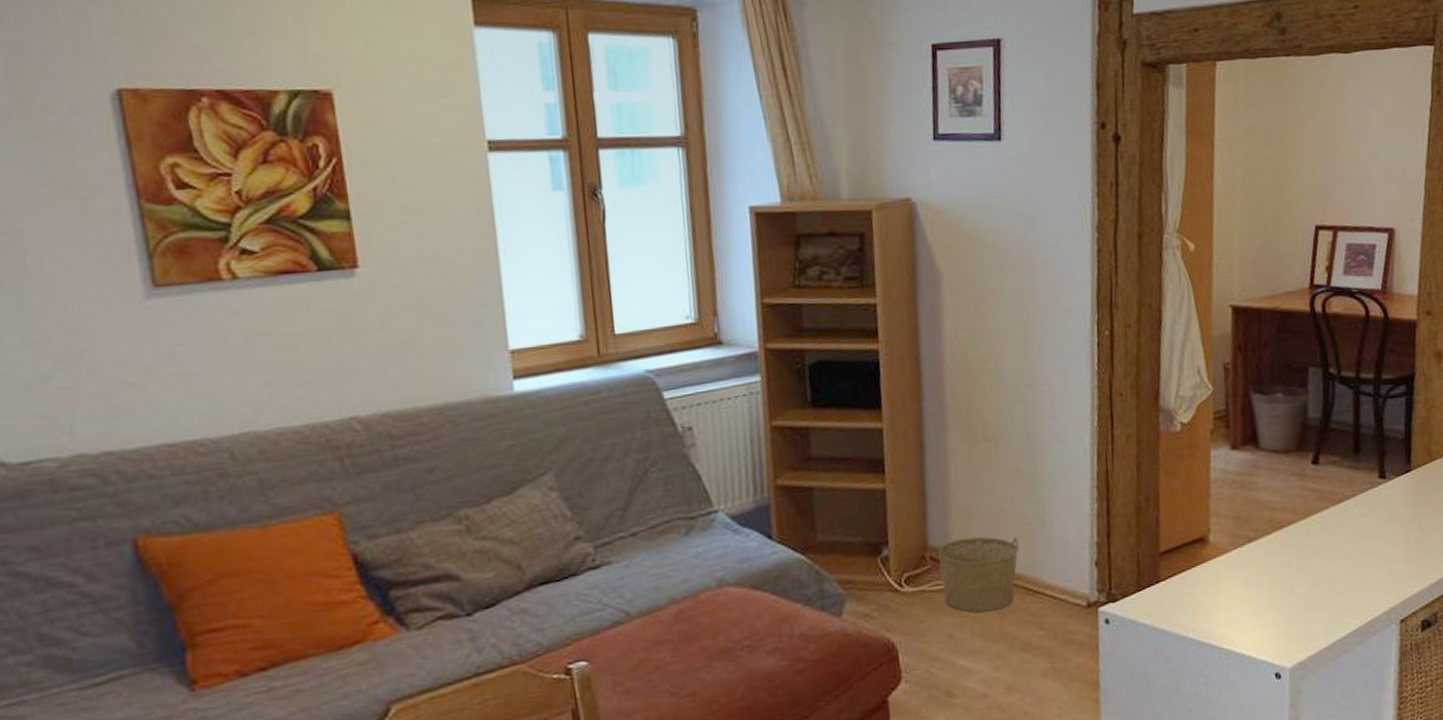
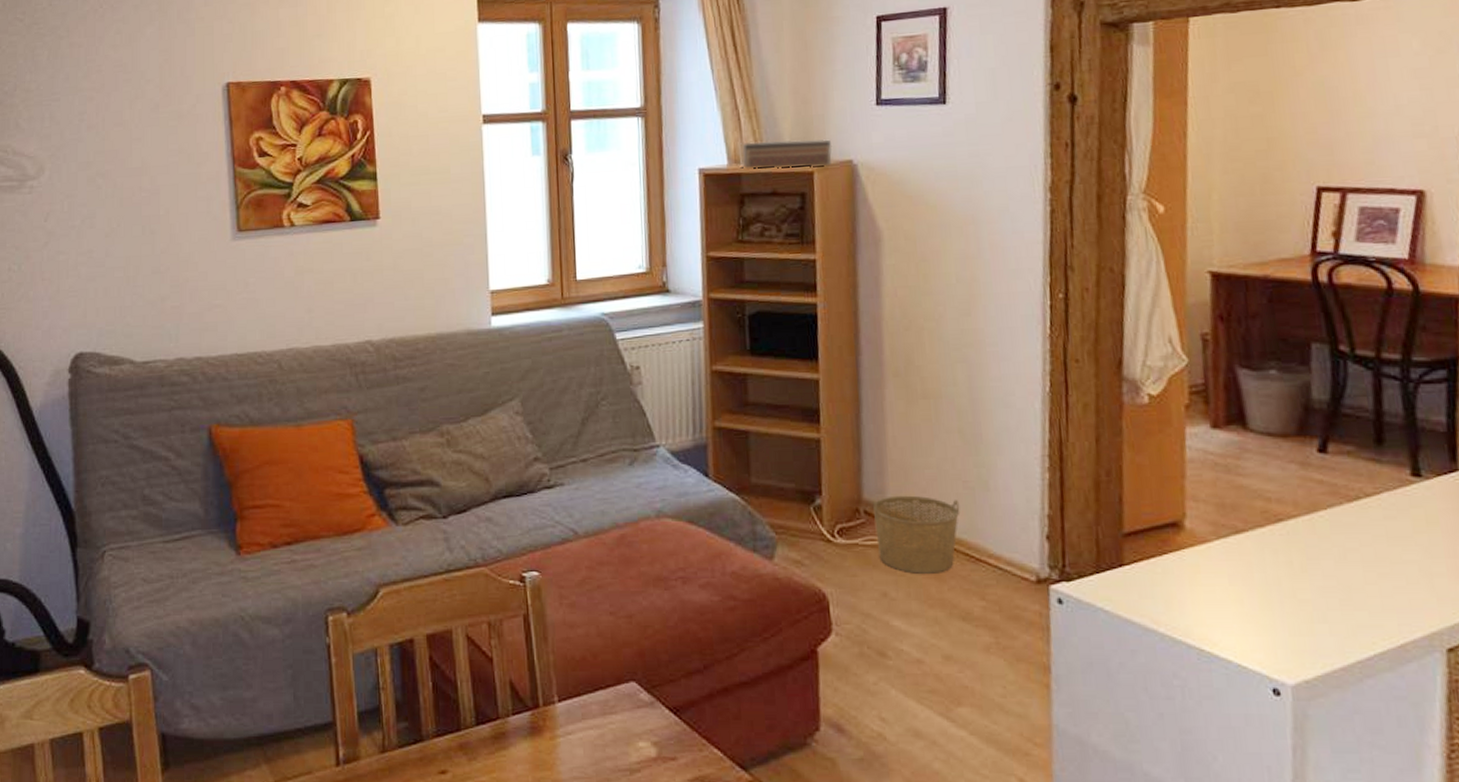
decorative box: none [793,175,890,208] -> present [739,139,833,170]

